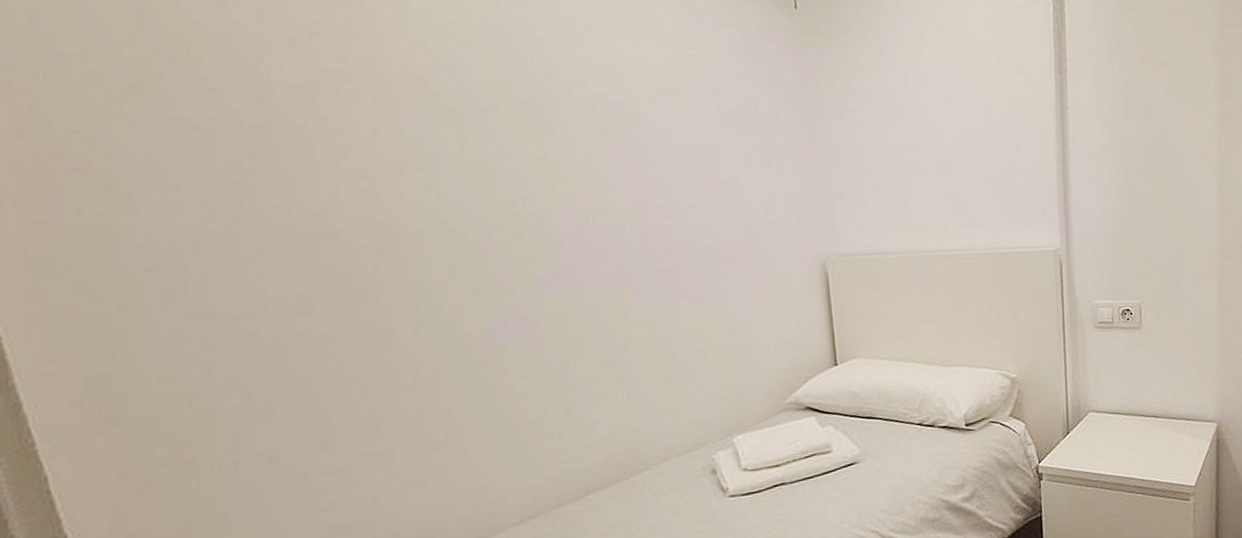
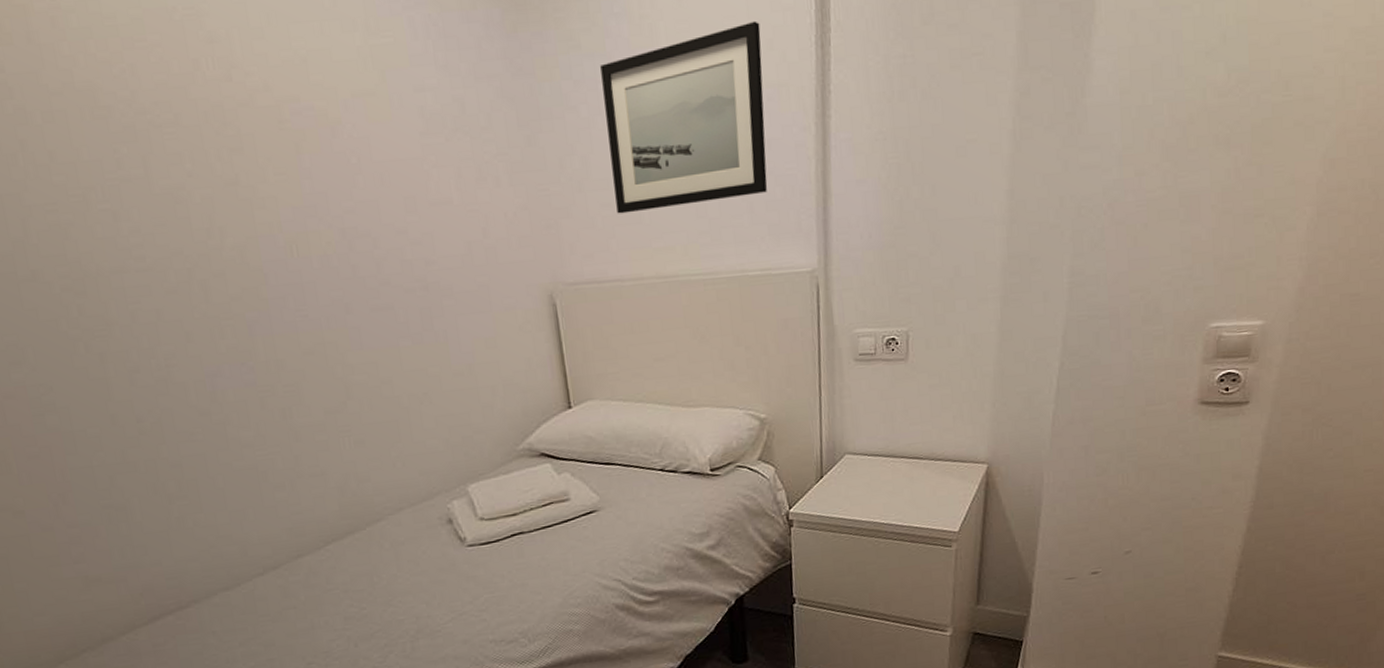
wall art: none [875,51,1016,198] -> present [600,20,768,214]

